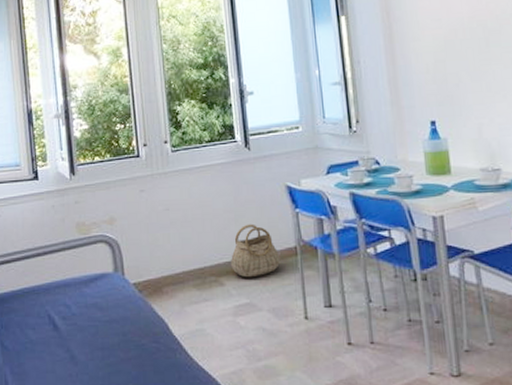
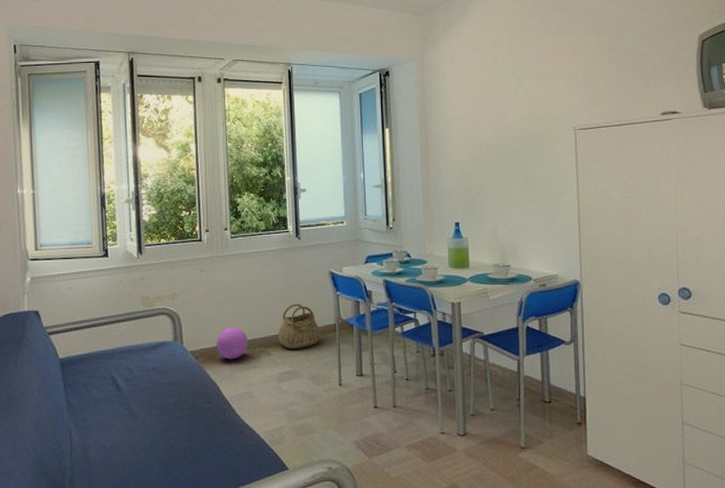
ball: none [161,253,198,292] -> present [216,327,248,360]

